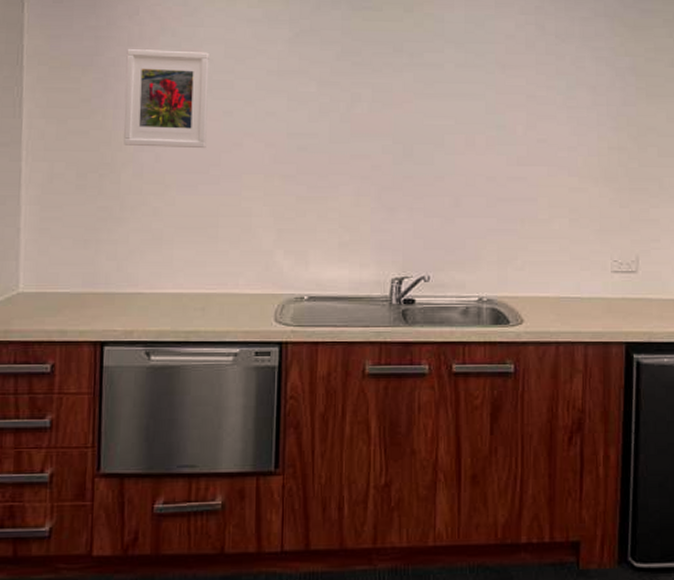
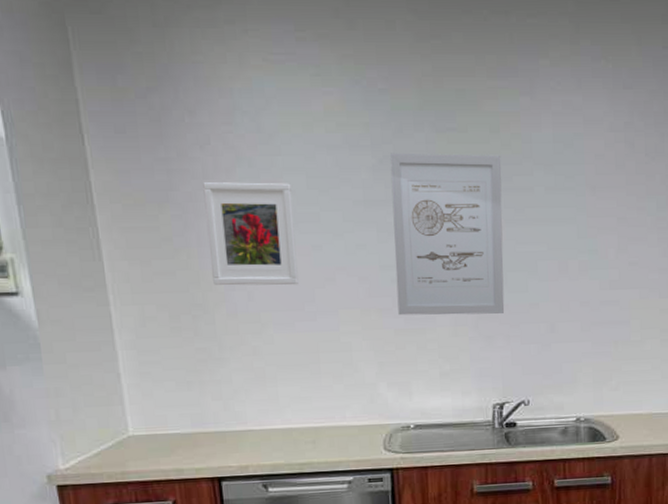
wall art: none [301,27,414,186] -> present [389,153,505,316]

